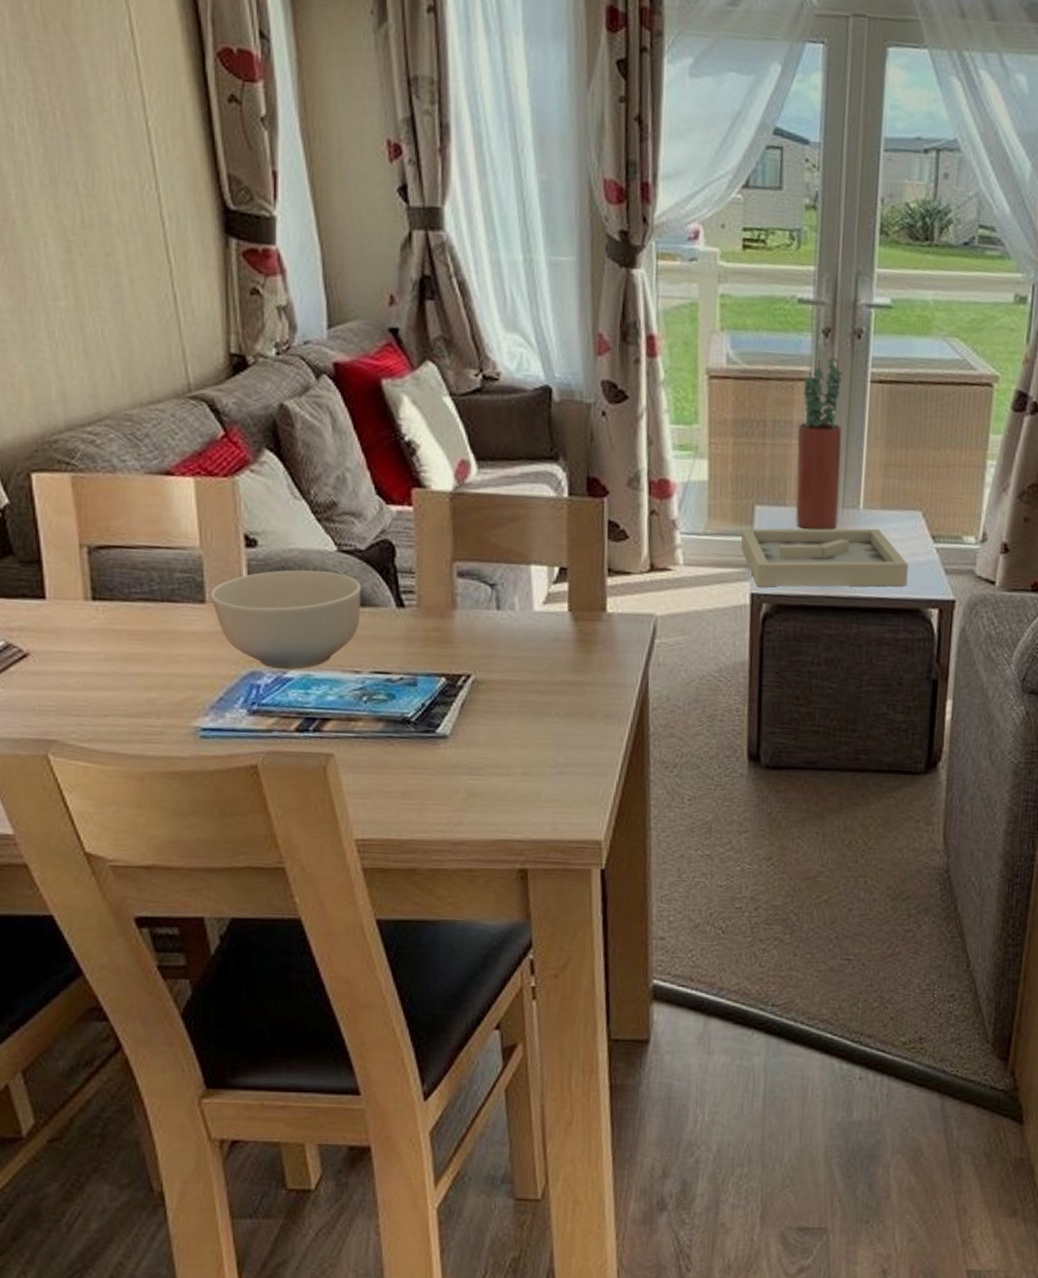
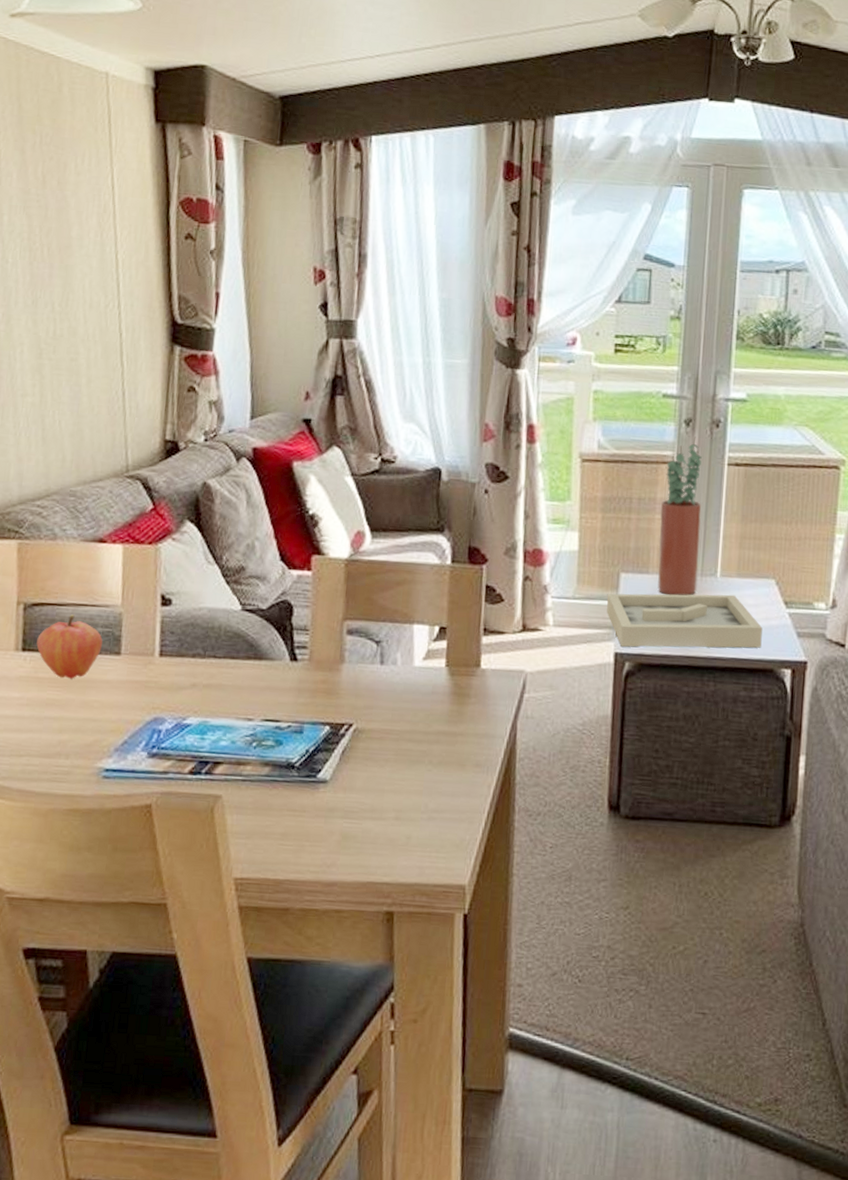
fruit: none [108,558,183,631] -> present [36,614,103,679]
bowl: present [210,569,361,670] -> none [125,626,260,717]

